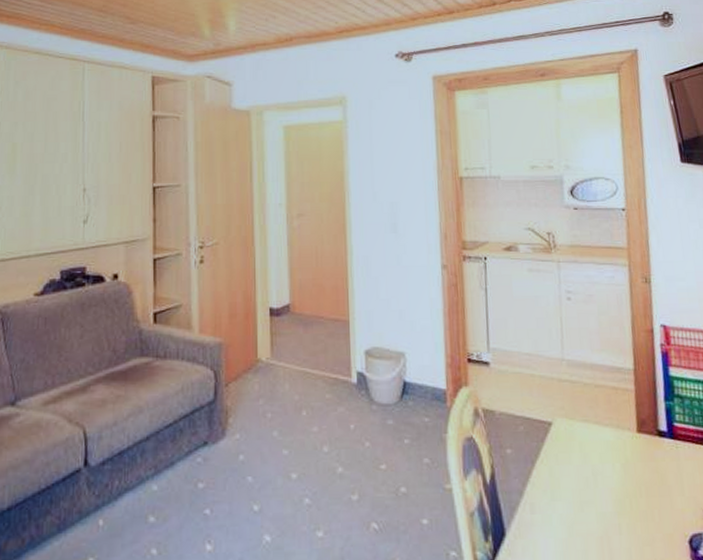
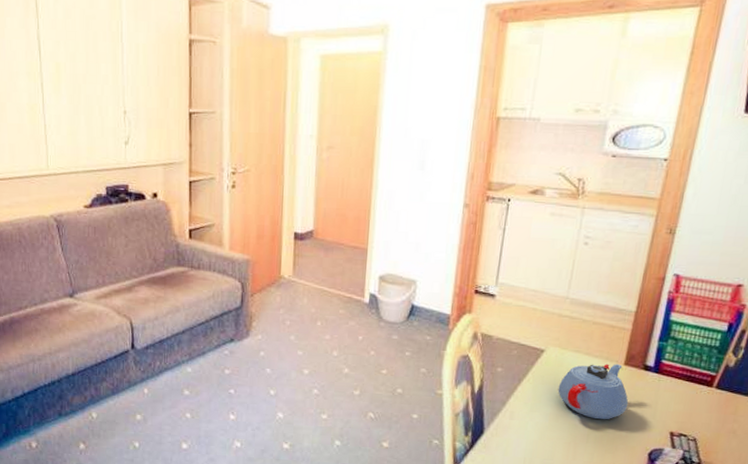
teapot: none [575,432,653,503] -> present [558,364,629,420]

